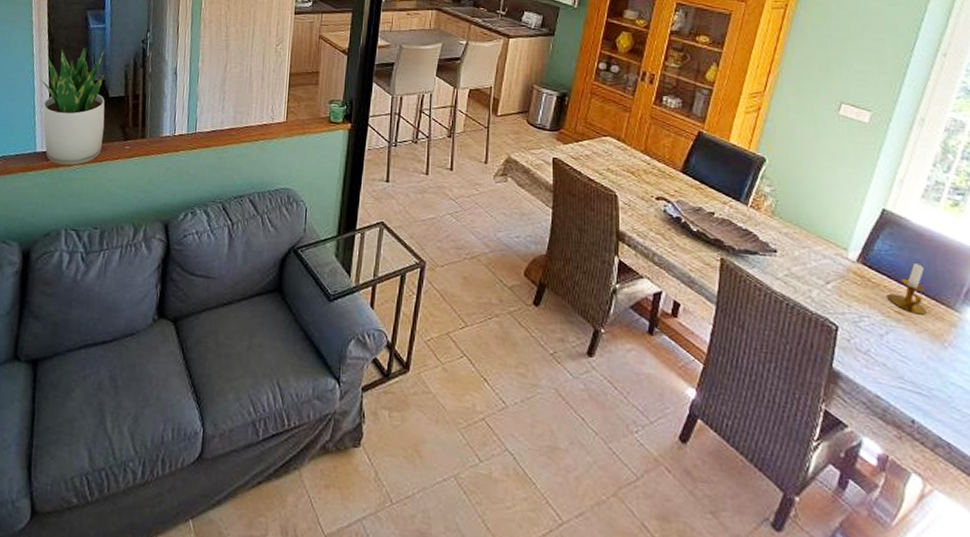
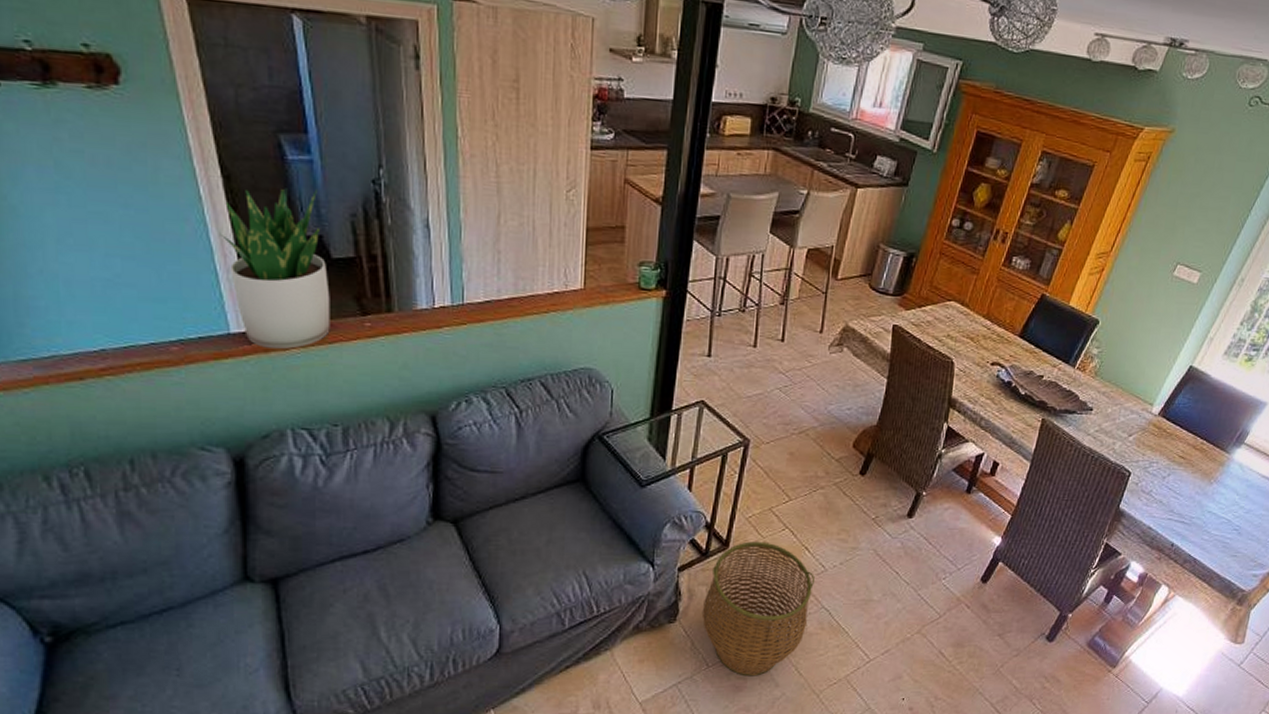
basket: none [385,366,495,523] -> present [701,541,815,677]
candlestick: present [887,263,926,315] -> none [1175,414,1211,458]

